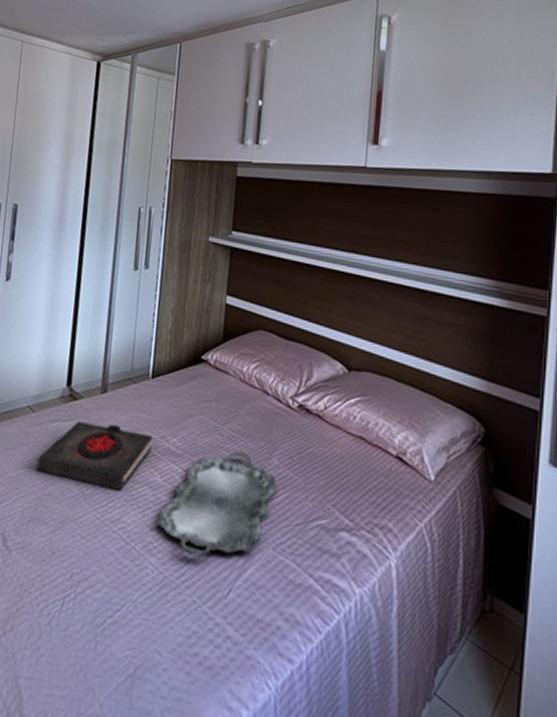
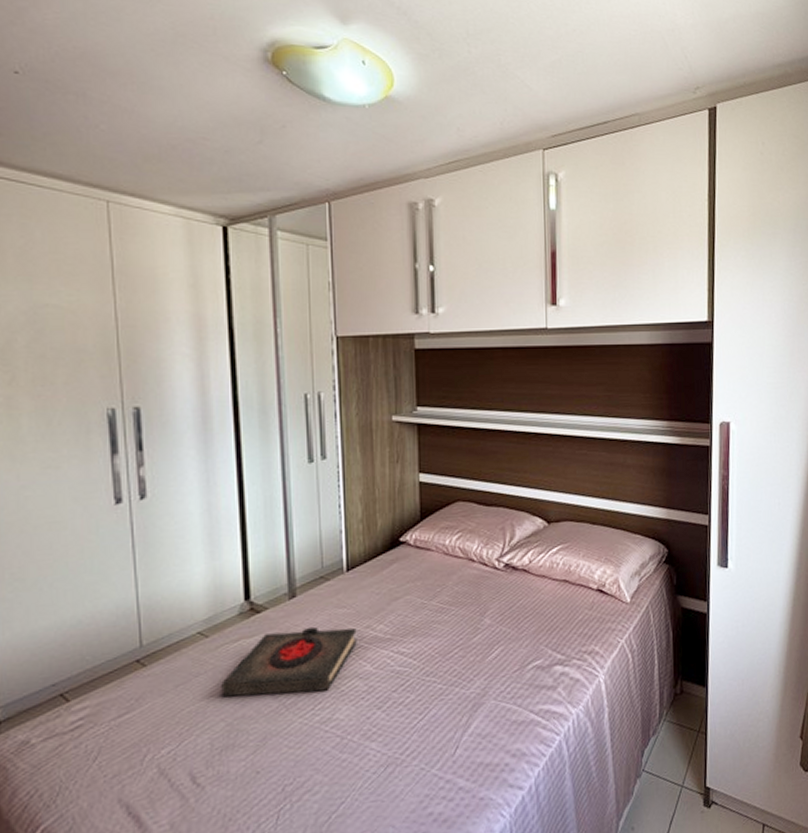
serving tray: present [156,451,276,556] -> none [372,620,491,729]

